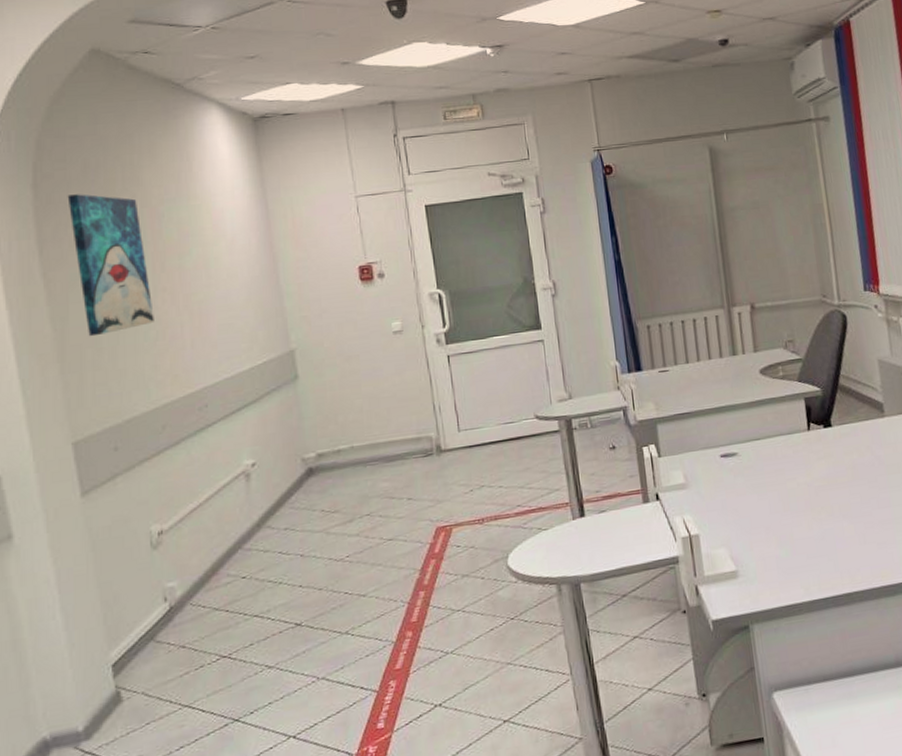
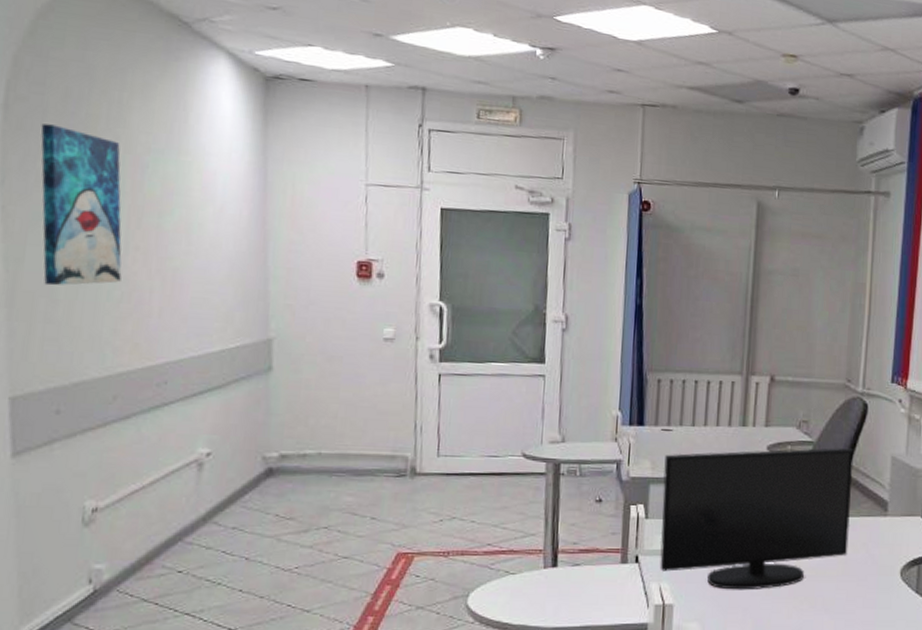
monitor: none [666,358,854,512] -> present [659,447,854,590]

